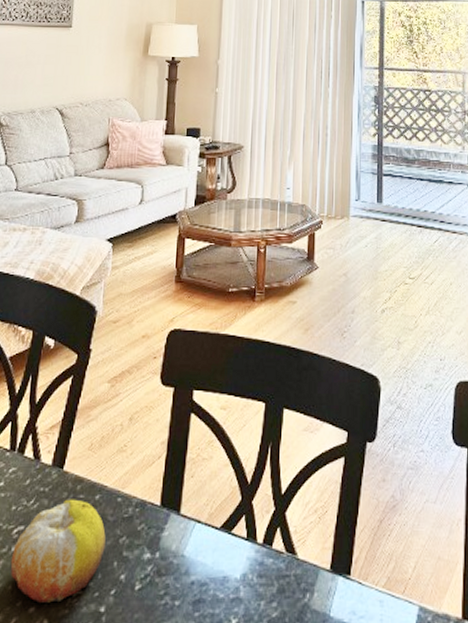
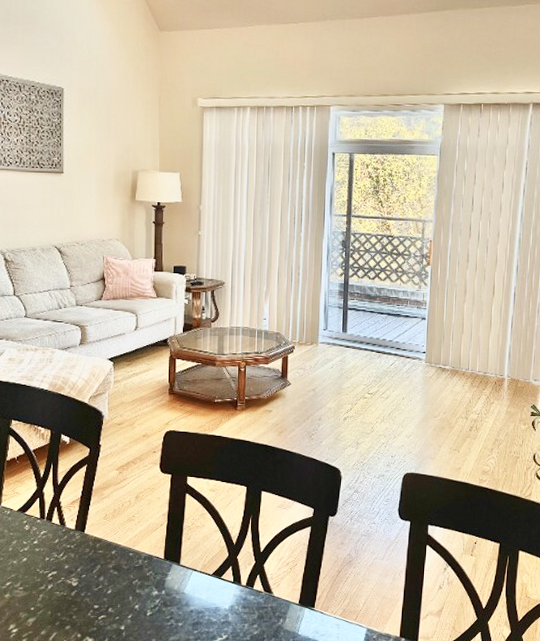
fruit: present [10,499,106,603] -> none [48,553,122,623]

